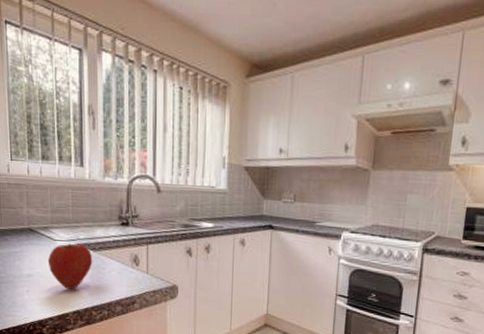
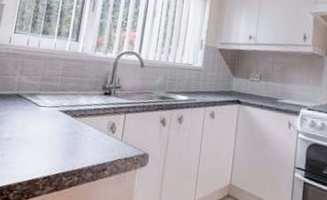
apple: present [47,243,93,289] -> none [28,109,73,154]

